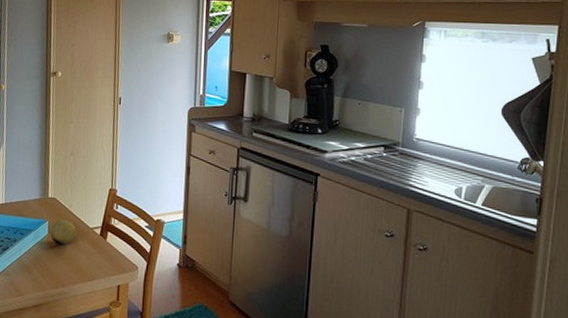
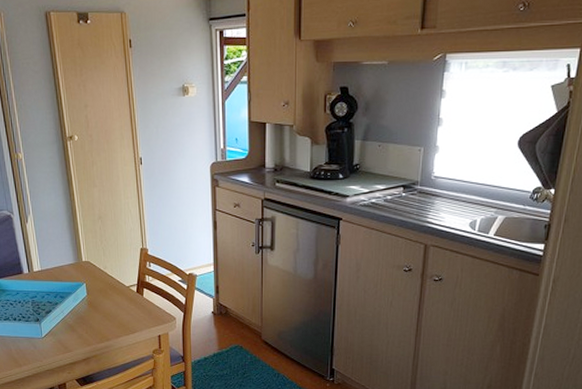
fruit: present [50,220,76,245] -> none [88,281,113,304]

